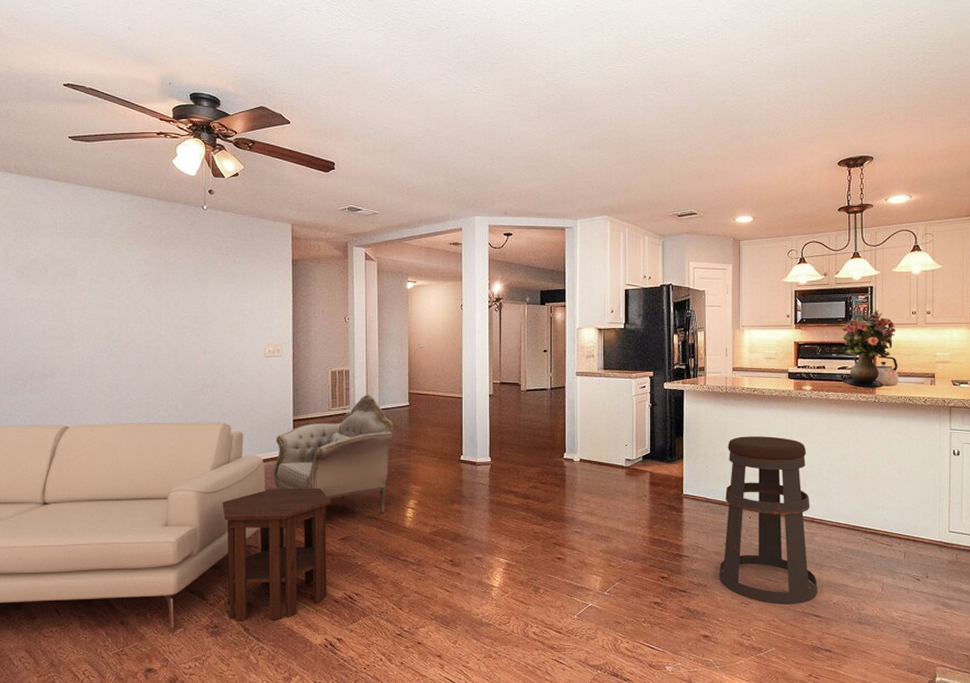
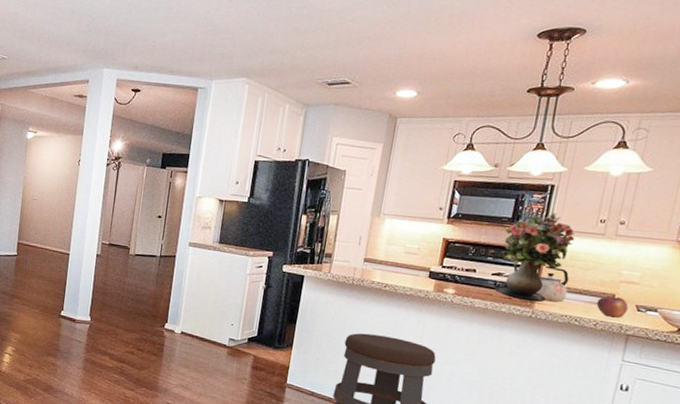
fruit: none [922,374,946,394] -> present [596,295,629,319]

